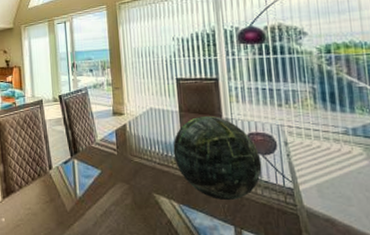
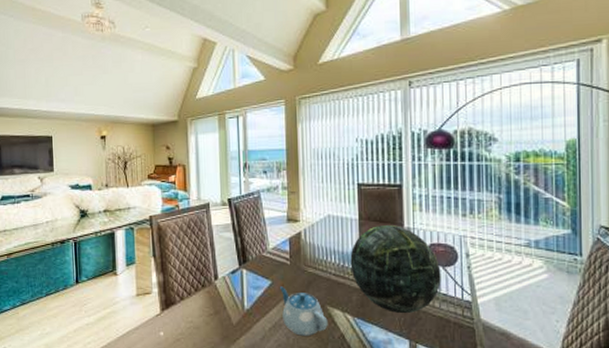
teapot: none [109,175,155,222] -> present [280,286,328,336]

